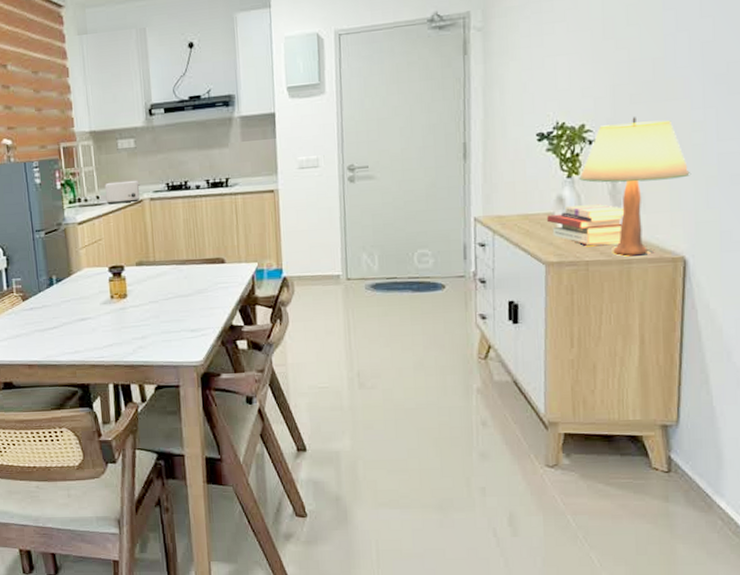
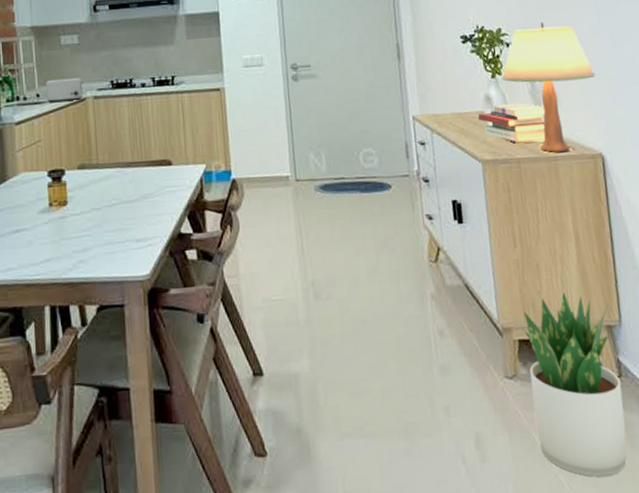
planter: none [568,392,670,558] -> present [521,293,627,478]

